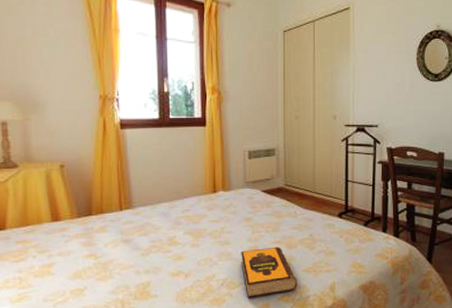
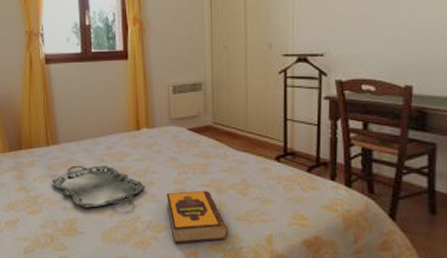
serving tray: none [124,228,221,271] -> present [52,165,146,209]

